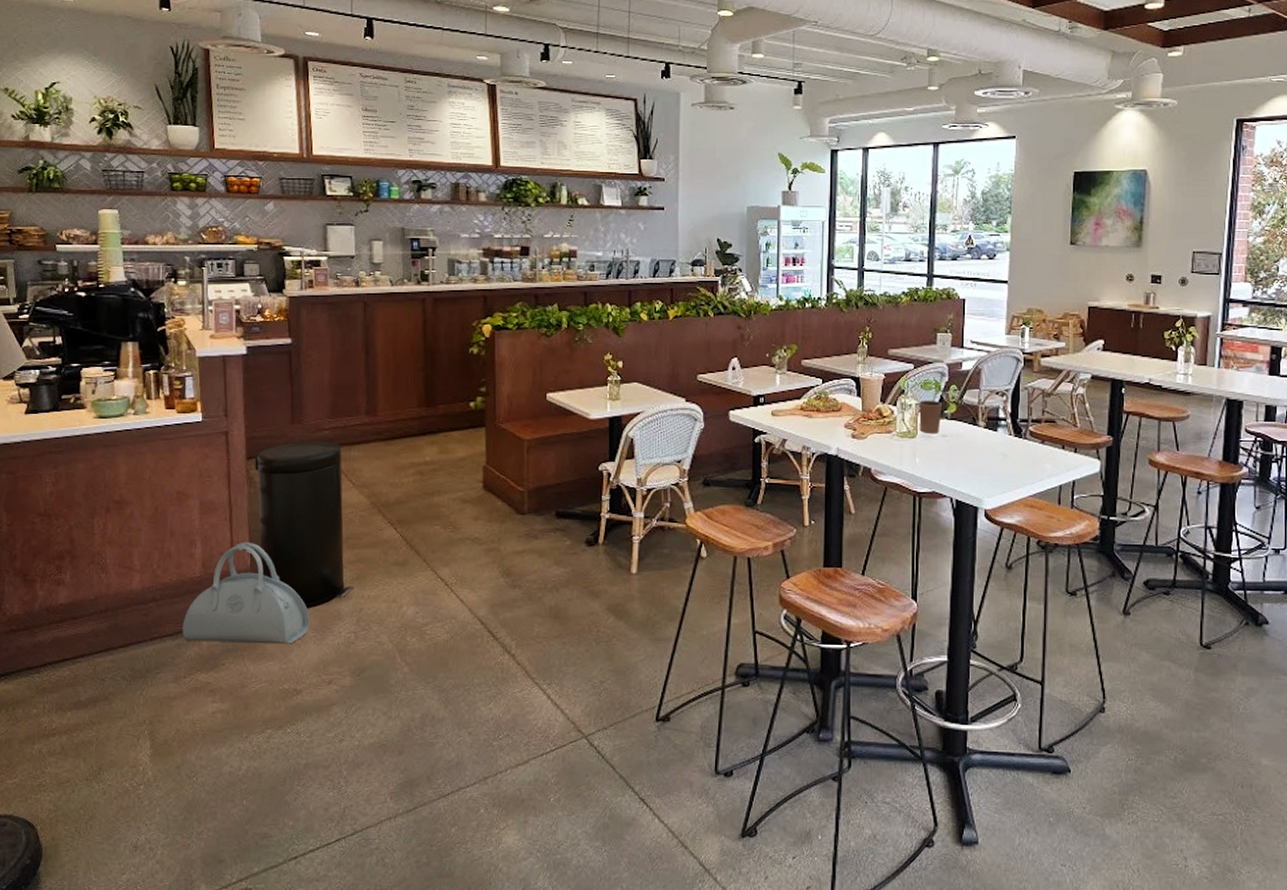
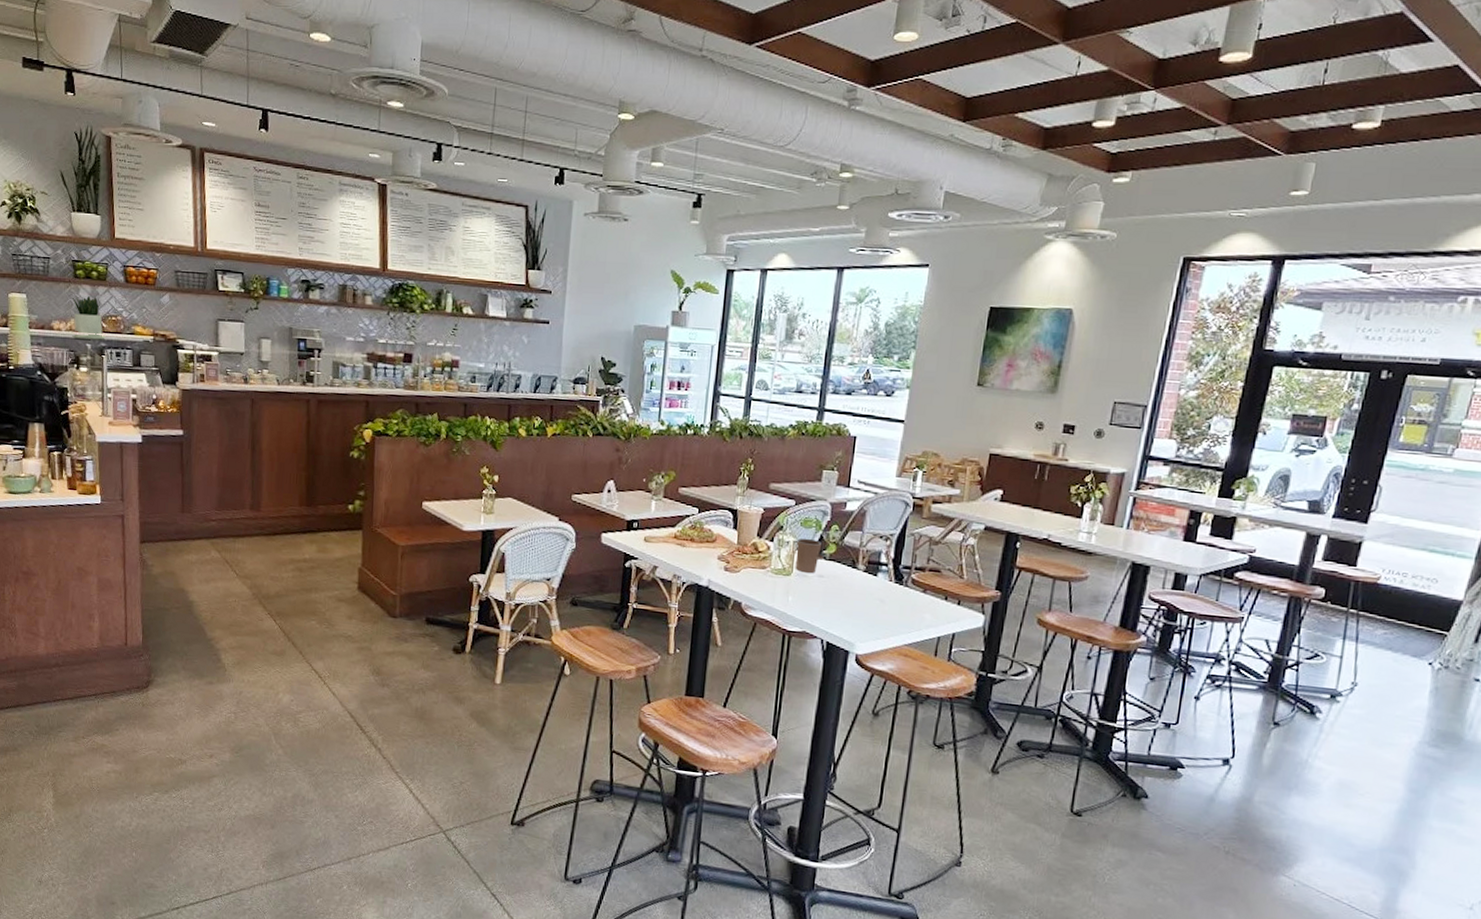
planter: none [168,207,206,253] -> present [72,295,105,341]
handbag: present [182,541,310,645] -> none [81,619,195,718]
pedal bin: present [255,441,355,609] -> none [147,530,236,687]

